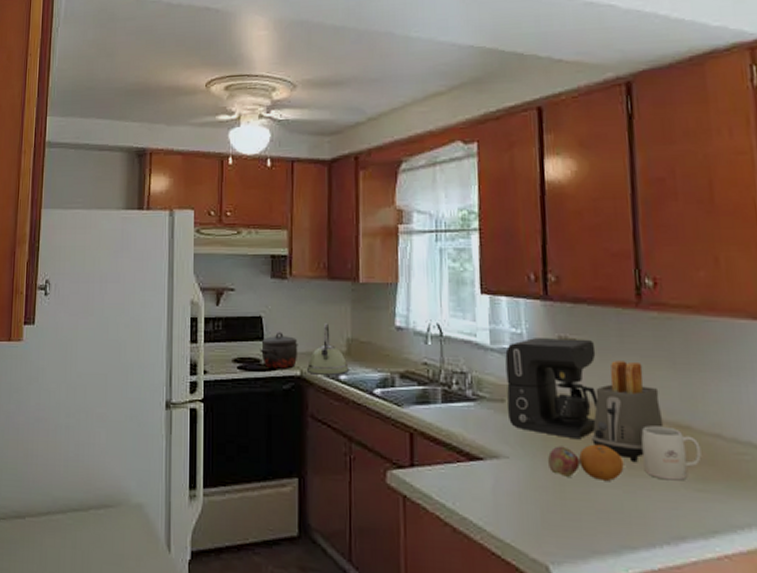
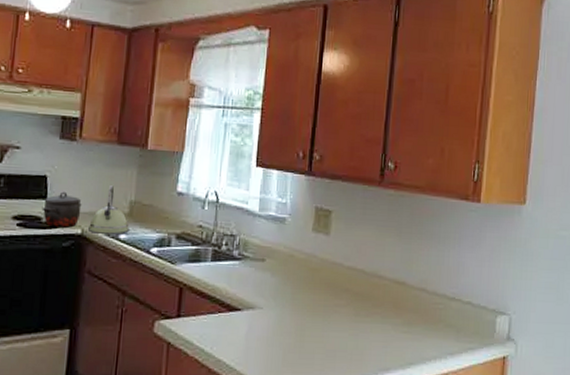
coffee maker: present [505,338,598,440] -> none [266,207,344,293]
fruit: present [548,446,580,477] -> none [294,298,319,324]
fruit: present [579,444,624,481] -> none [319,296,353,326]
toaster: present [592,361,664,463] -> none [331,229,386,311]
mug: present [641,425,702,481] -> none [367,282,410,325]

